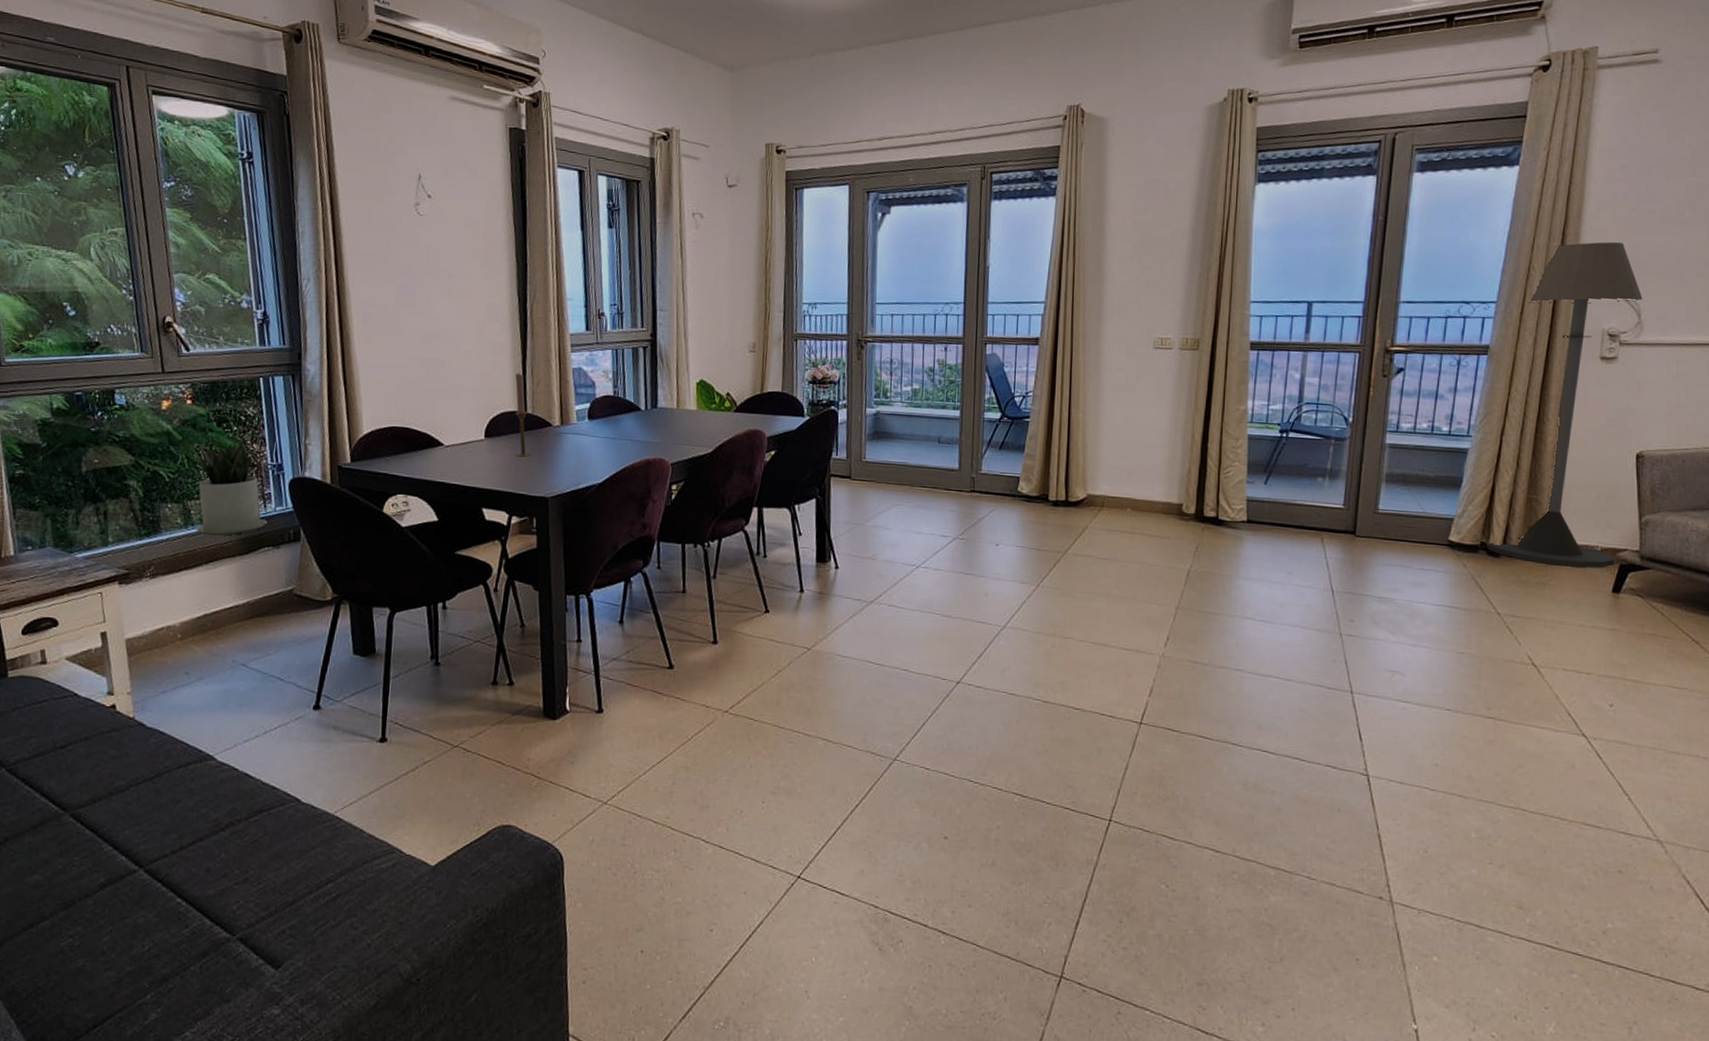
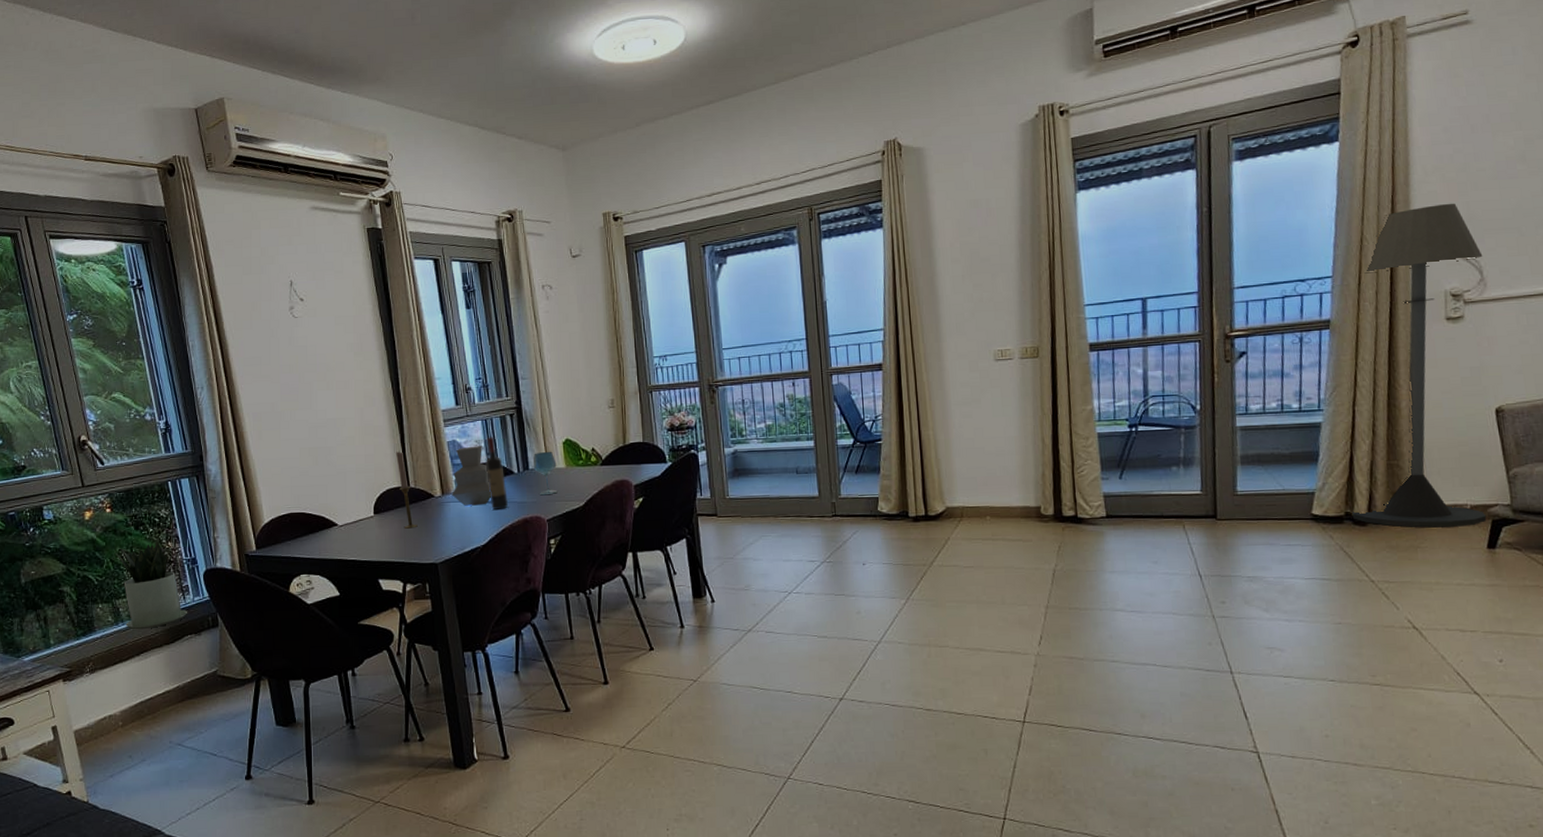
vase: none [571,376,614,440] -> present [451,446,491,506]
wine bottle: none [611,367,631,447] -> present [485,436,508,510]
wine glass: none [662,390,688,438] -> present [533,451,558,496]

